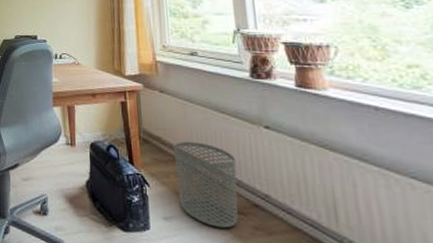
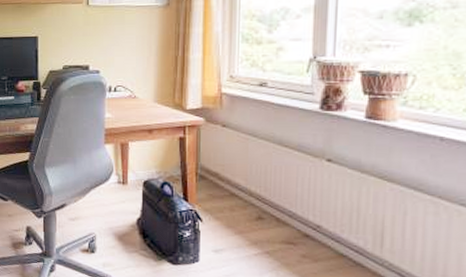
waste bin: present [174,141,238,229] -> none [231,176,293,258]

